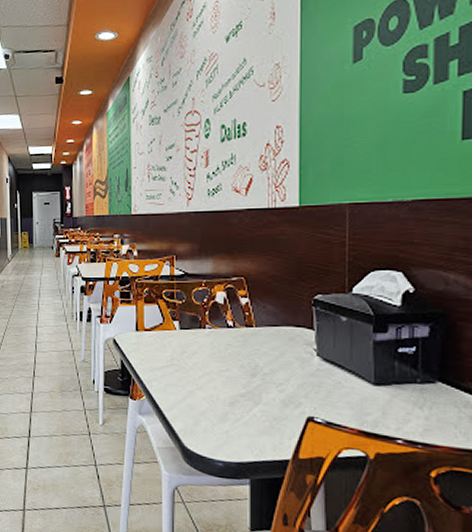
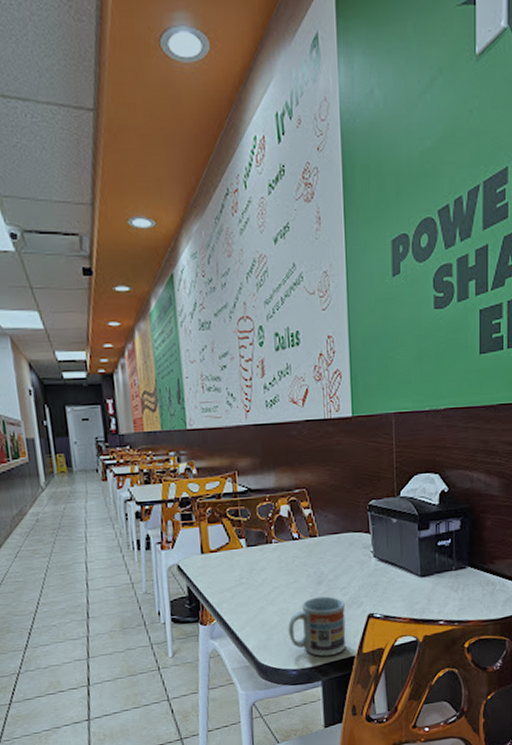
cup: none [217,389,282,455] -> present [288,596,346,657]

